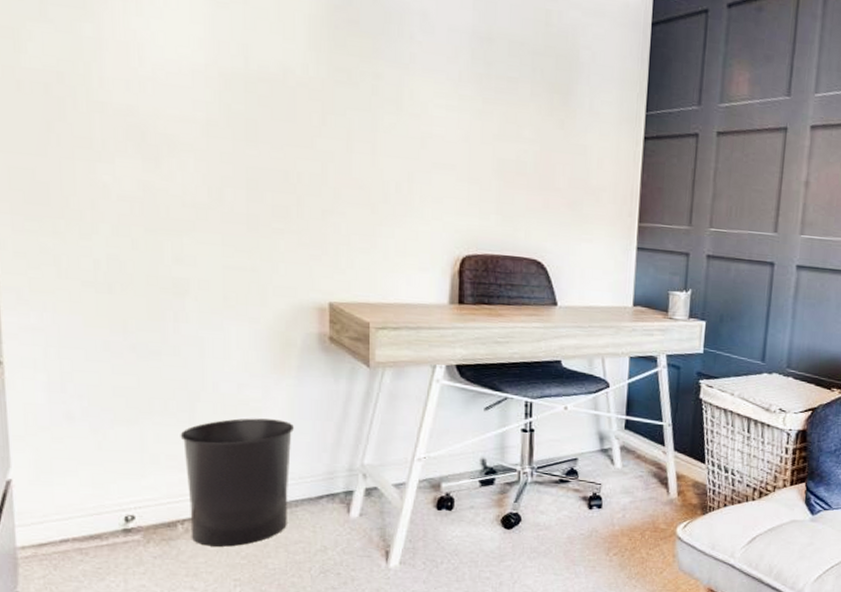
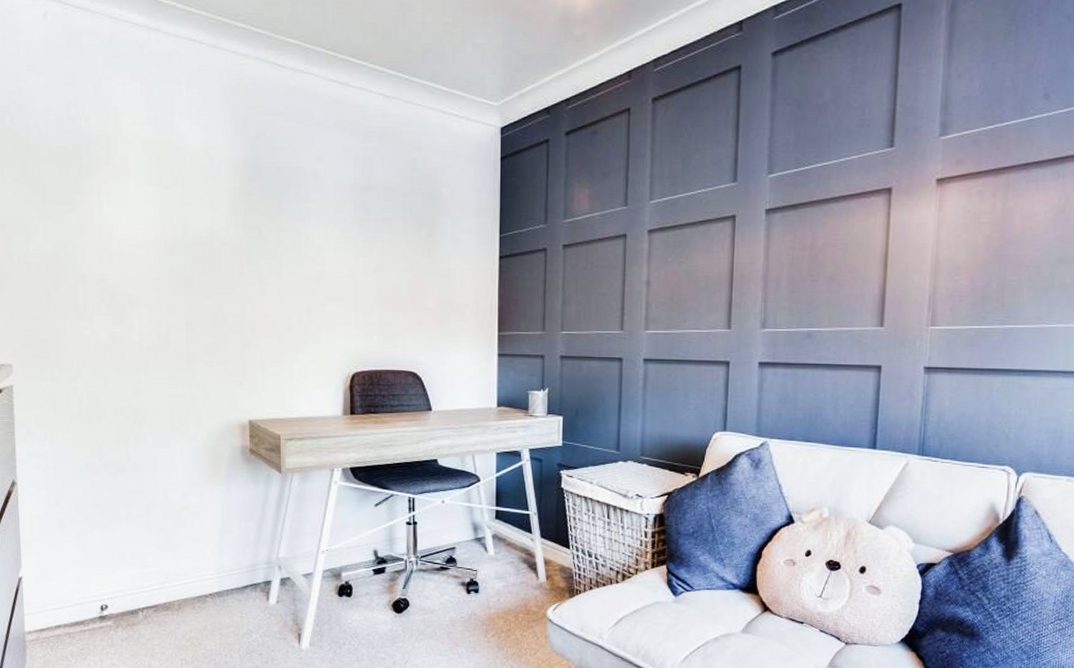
waste bin: present [180,418,295,547] -> none [140,520,225,631]

